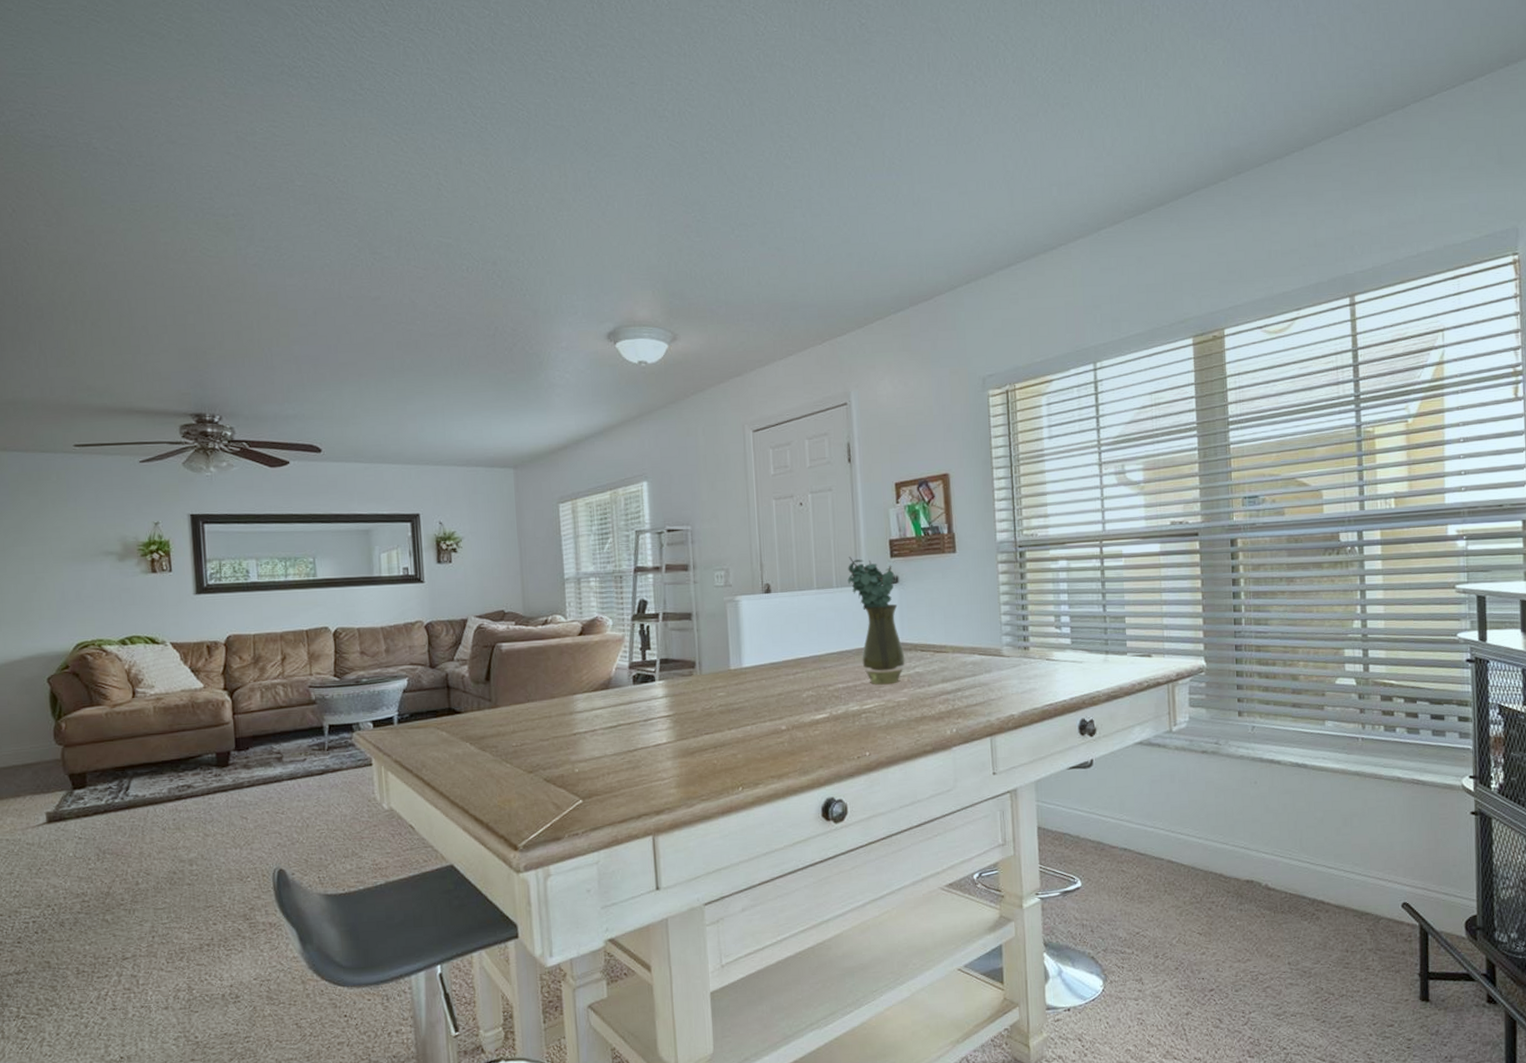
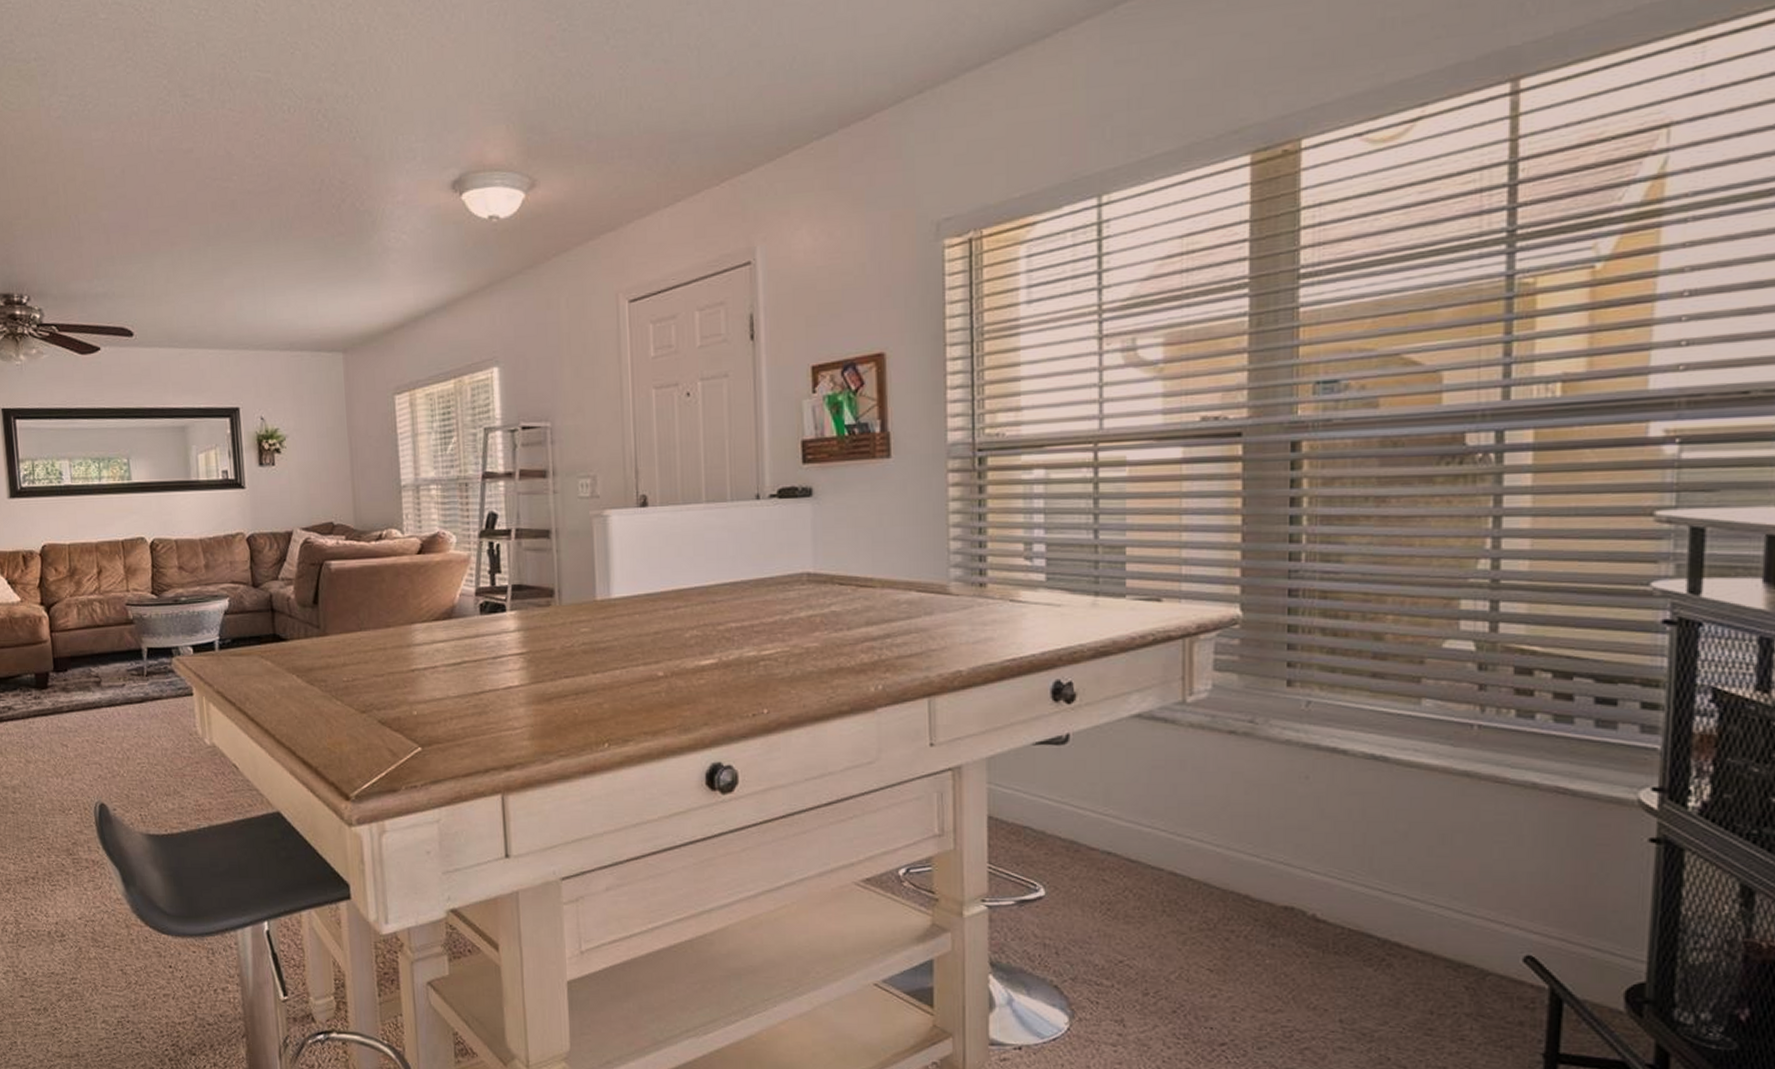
vase: present [847,557,905,685] -> none [745,462,818,626]

